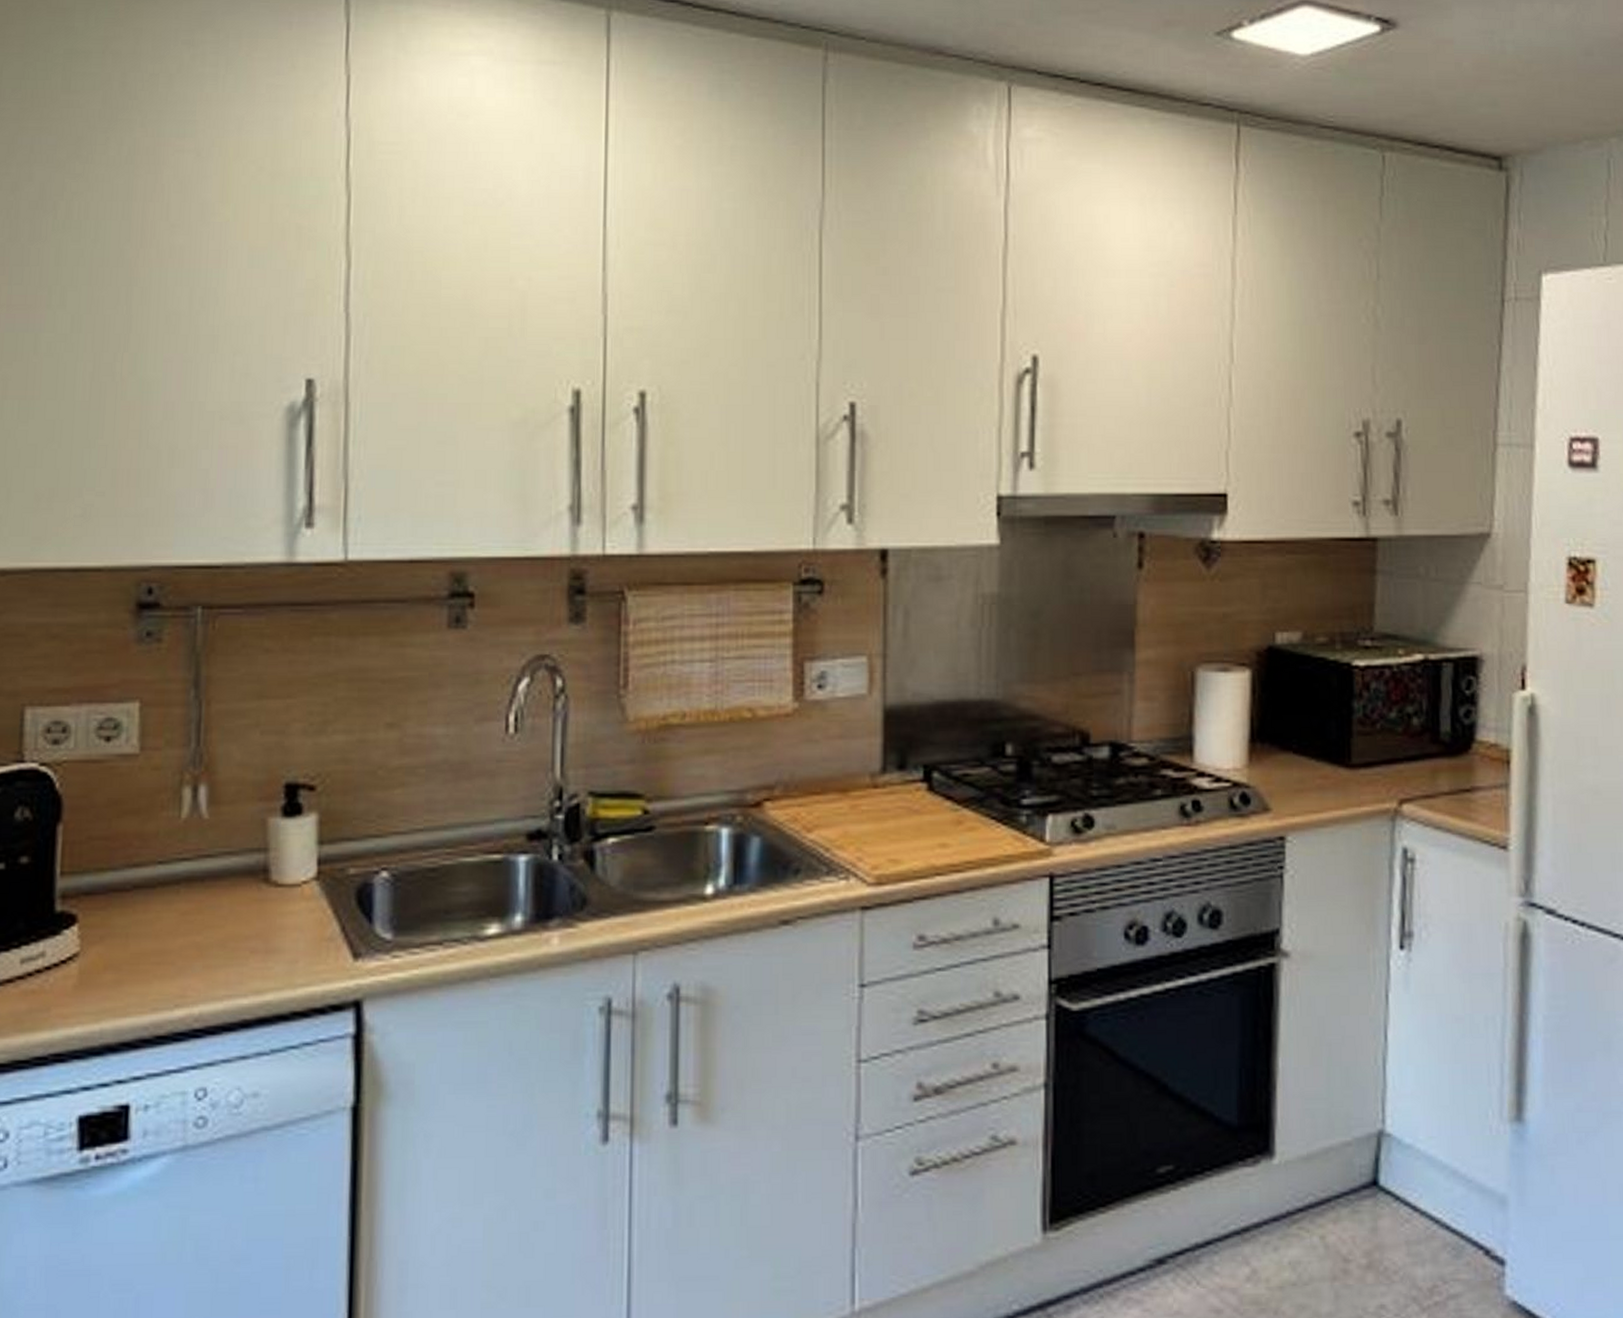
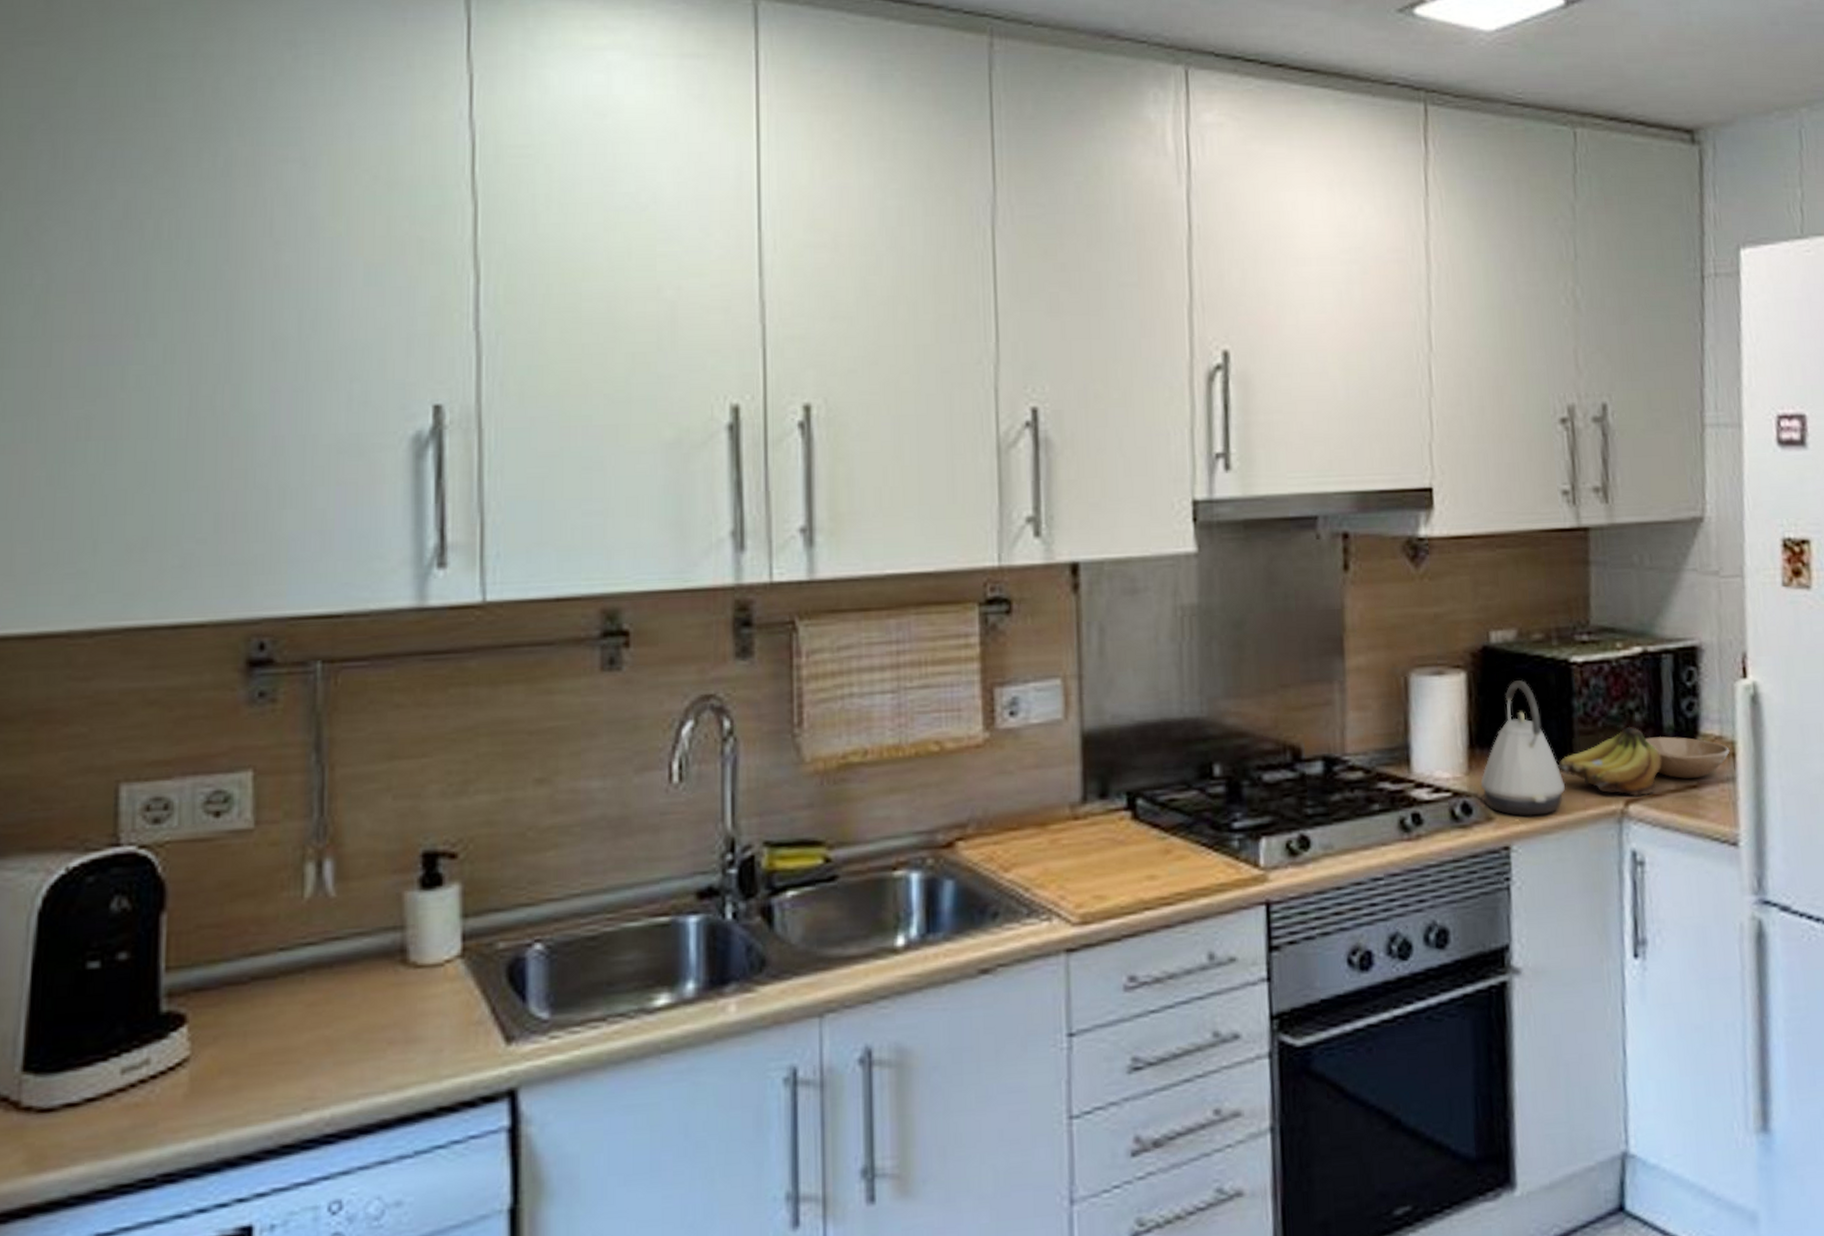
kettle: none [1259,680,1341,810] -> present [1480,680,1565,817]
fruit: none [1335,729,1436,796] -> present [1558,726,1661,796]
soup bowl: none [1421,741,1505,782] -> present [1644,736,1730,779]

